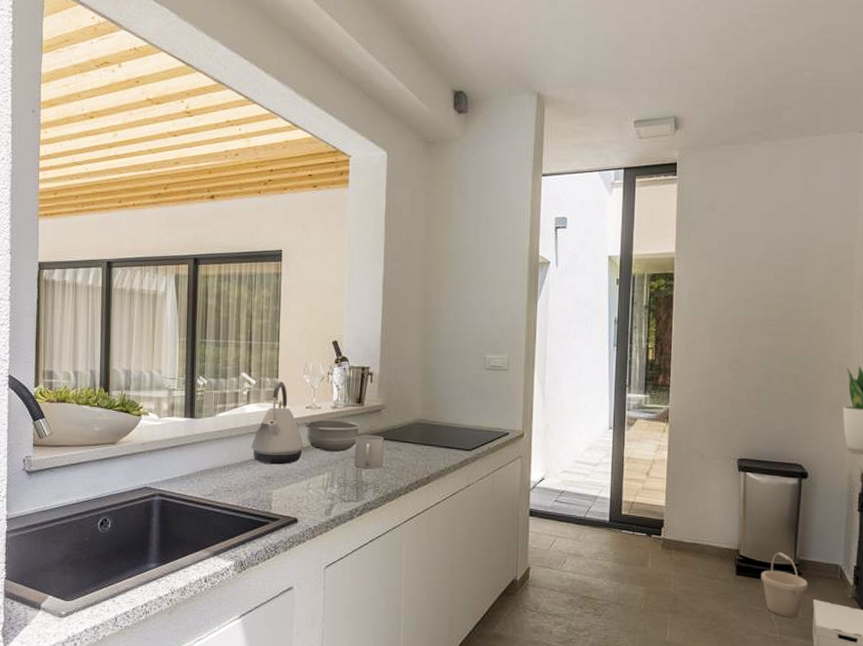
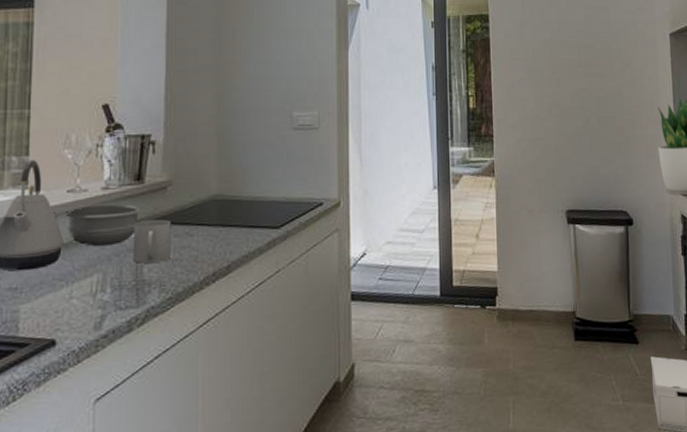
bucket: present [761,552,808,617] -> none [599,309,644,381]

